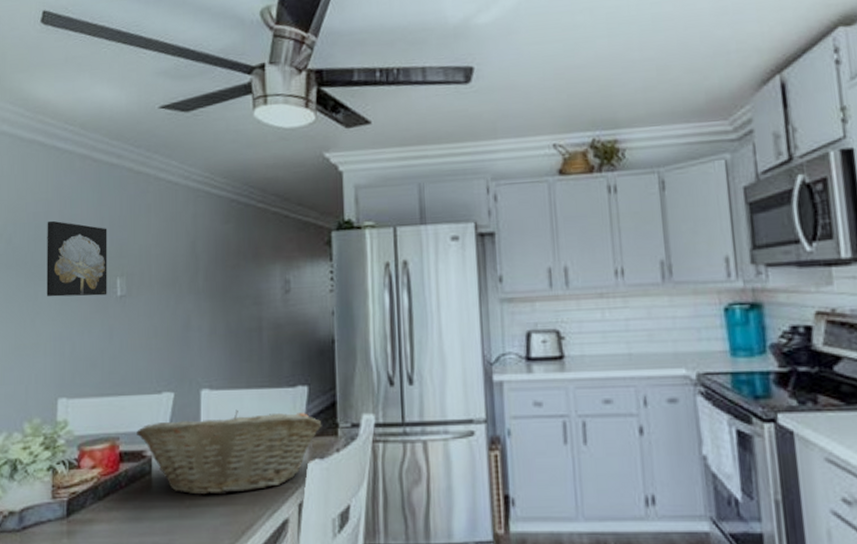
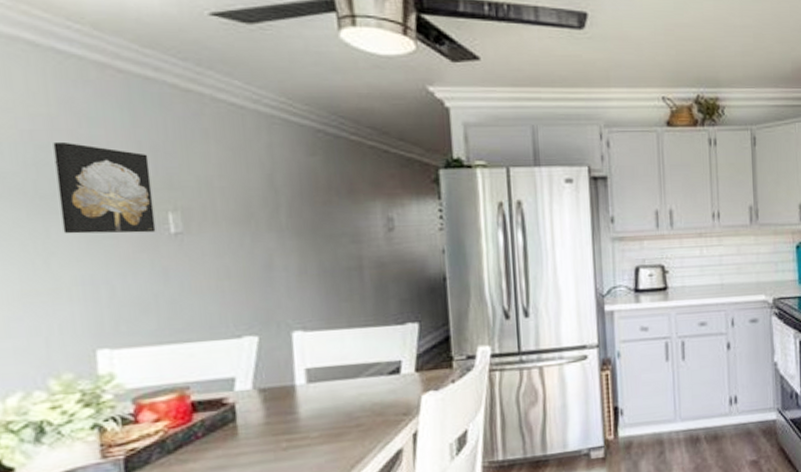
fruit basket: present [137,409,322,495] -> none [212,348,436,437]

